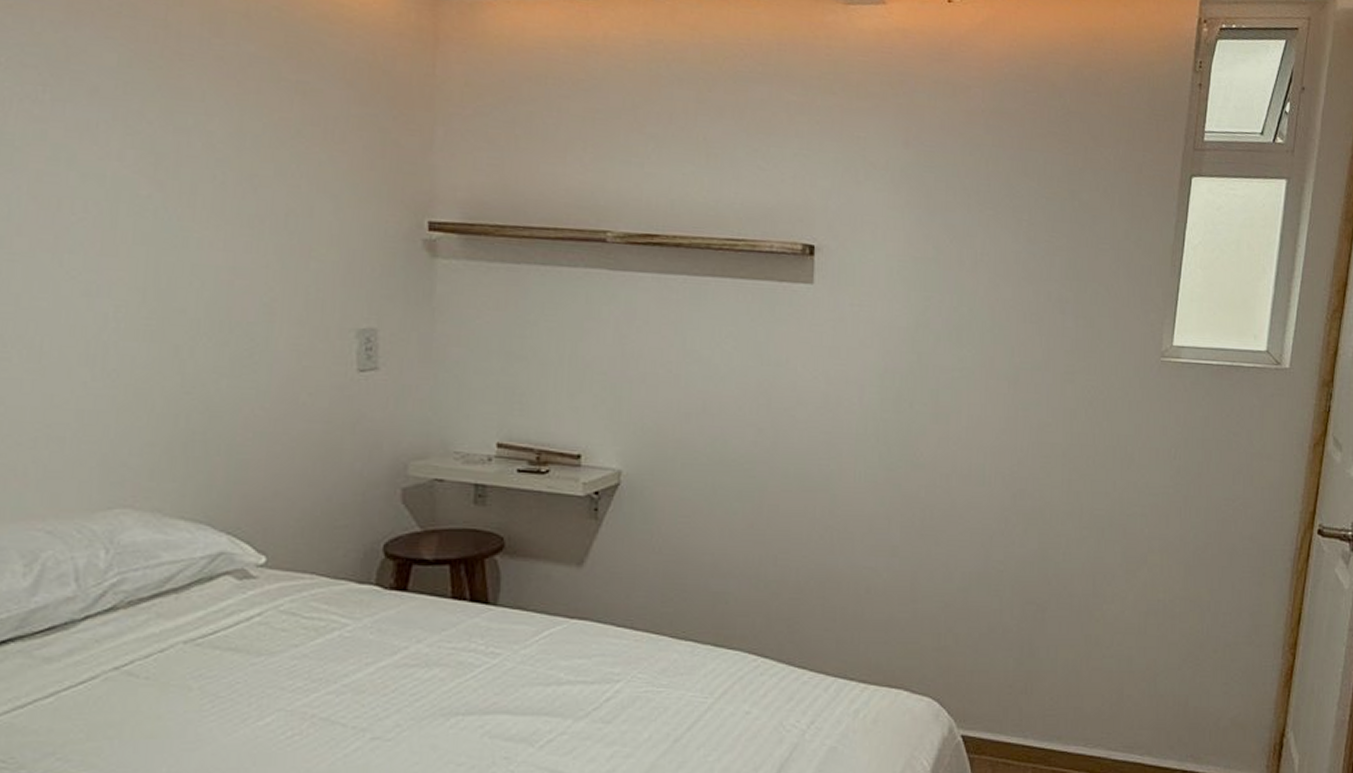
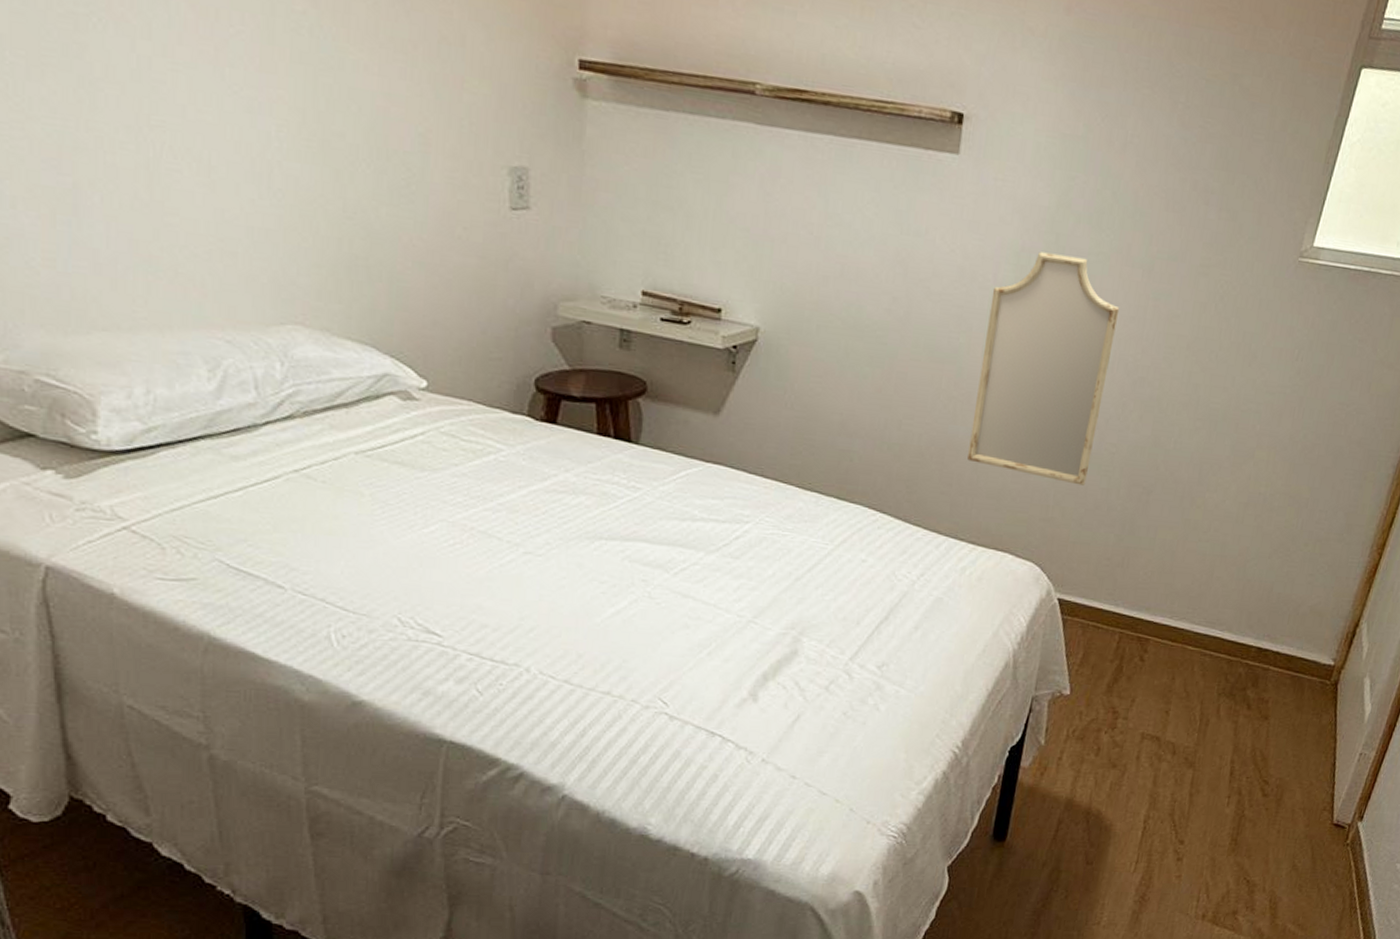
home mirror: none [850,372,990,608] -> present [967,251,1120,486]

